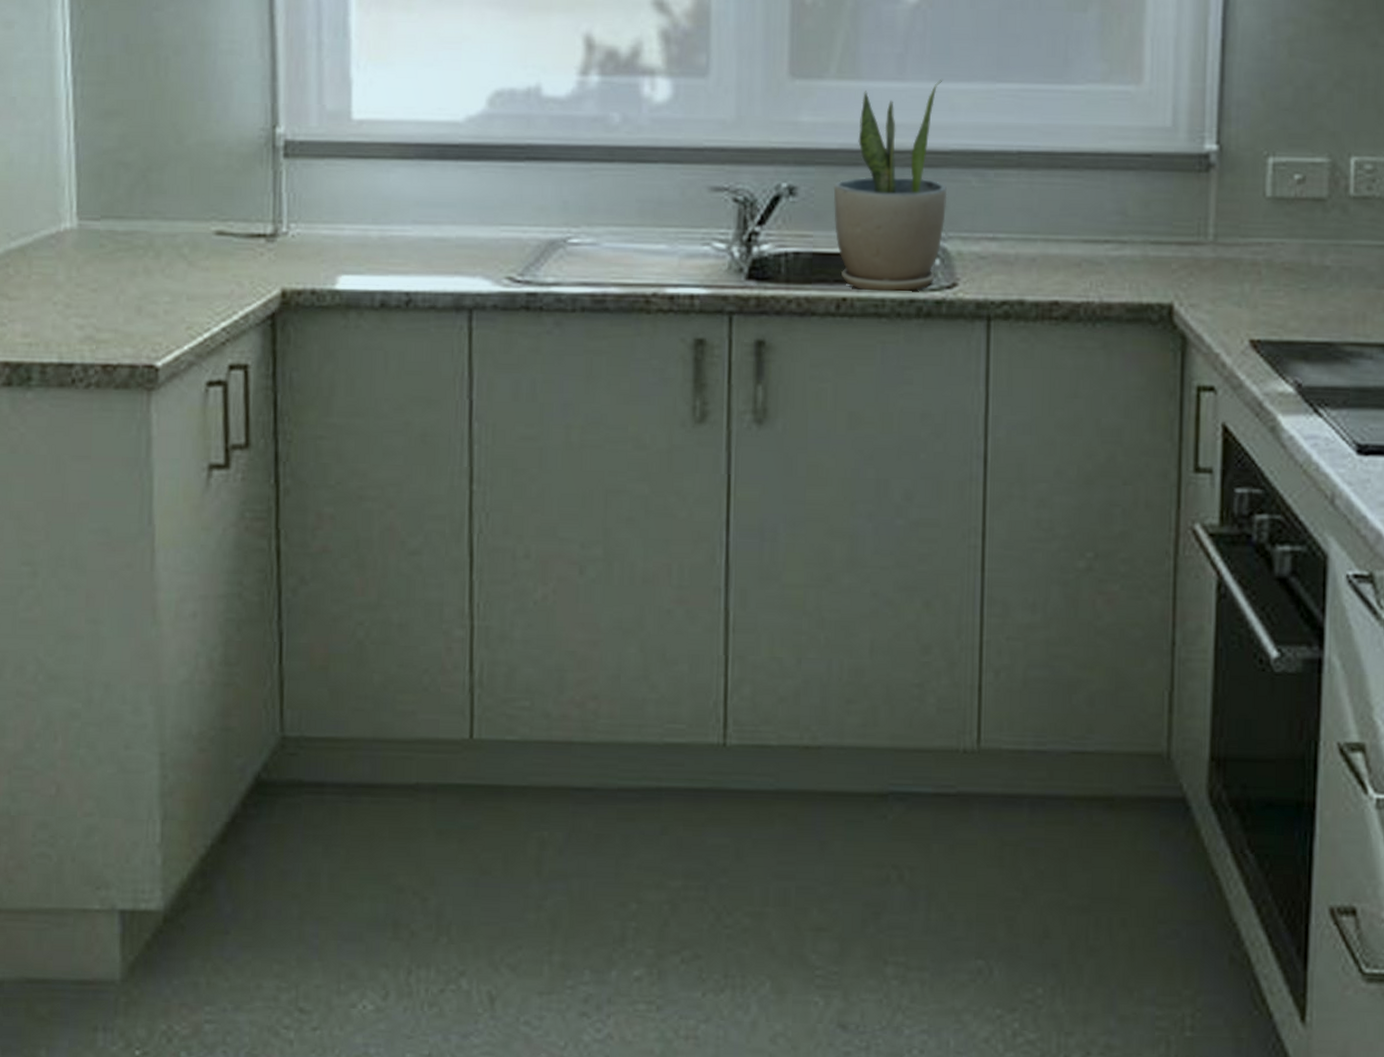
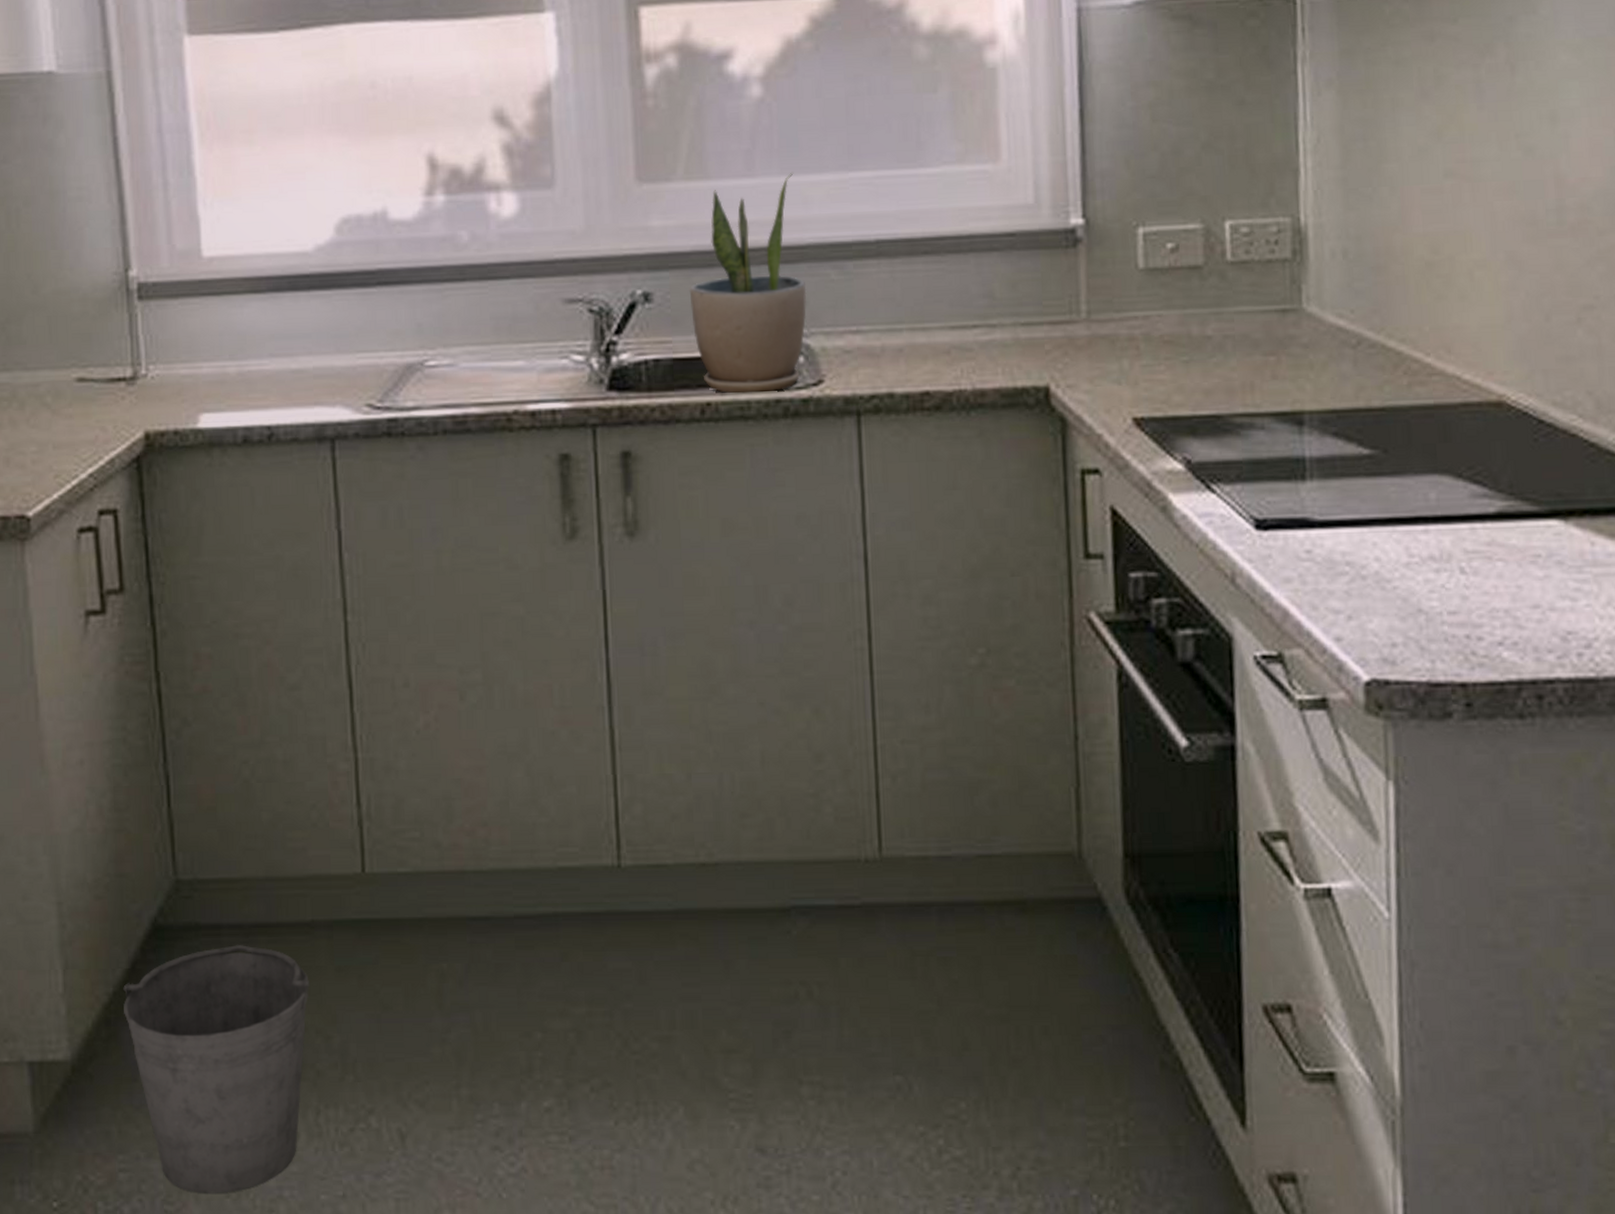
bucket: none [220,804,410,1048] -> present [123,945,309,1194]

